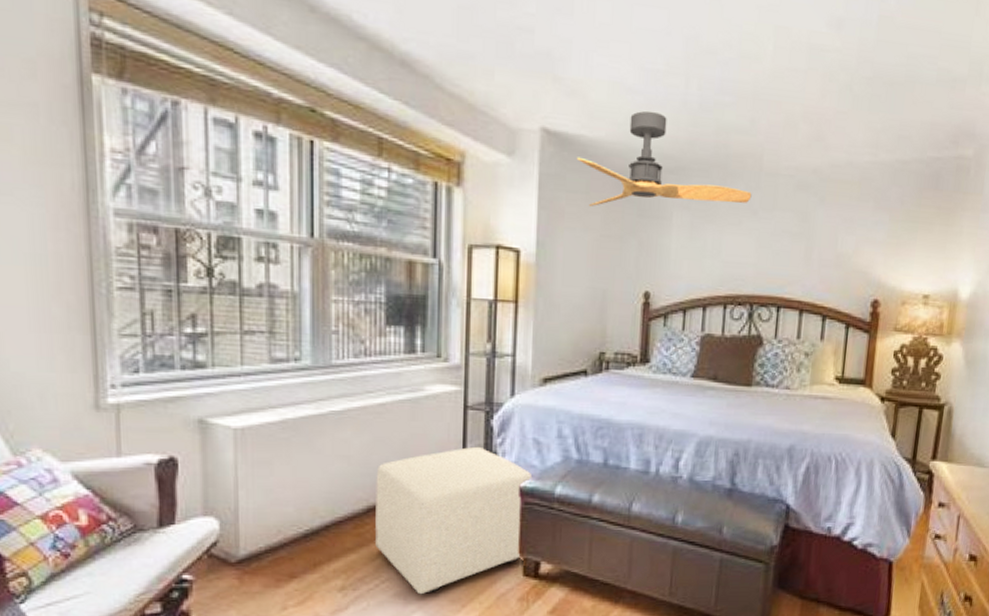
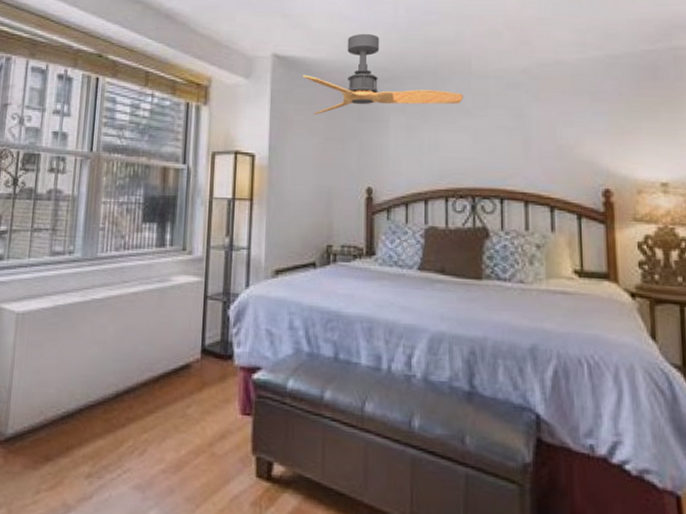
ottoman: present [375,446,533,595] -> none [120,335,266,490]

